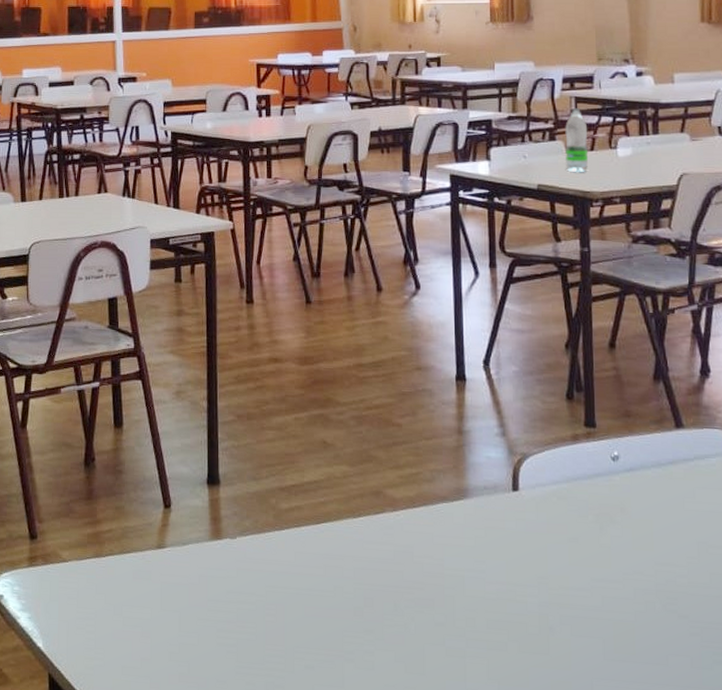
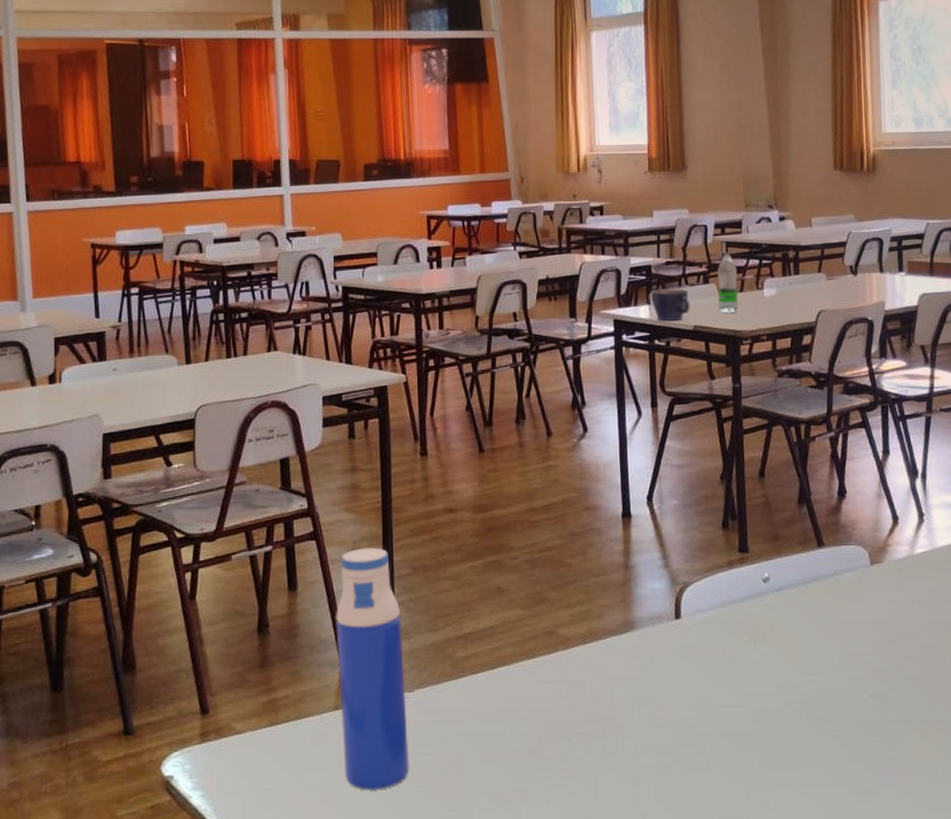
water bottle: none [159,391,230,632] -> present [336,547,409,790]
cup: none [490,144,534,179] -> present [650,288,690,322]

